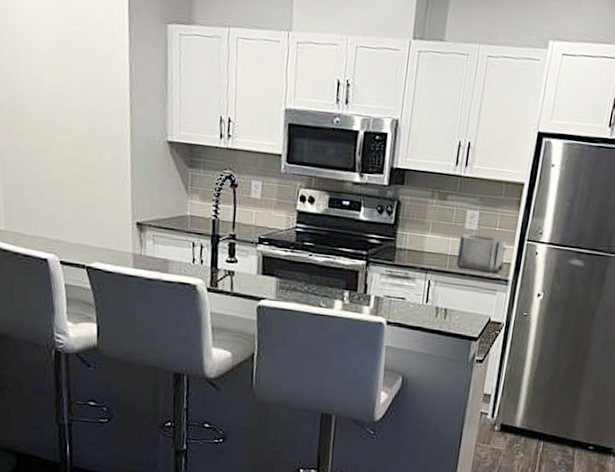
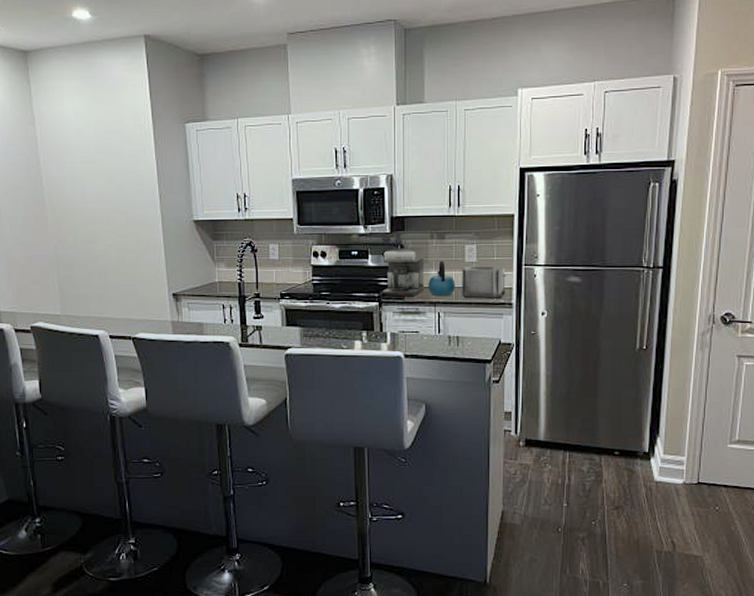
coffee maker: none [370,203,422,260] -> present [381,248,425,297]
kettle: none [421,224,452,264] -> present [428,261,456,297]

